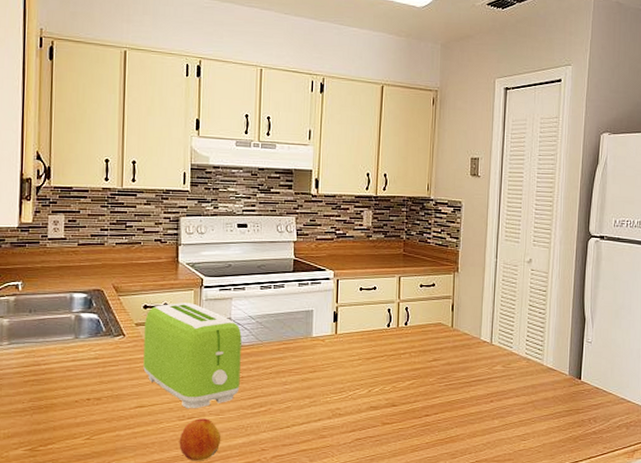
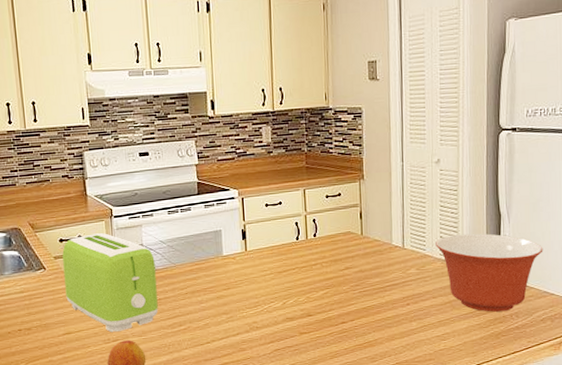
mixing bowl: none [522,334,623,415] -> present [435,233,543,312]

